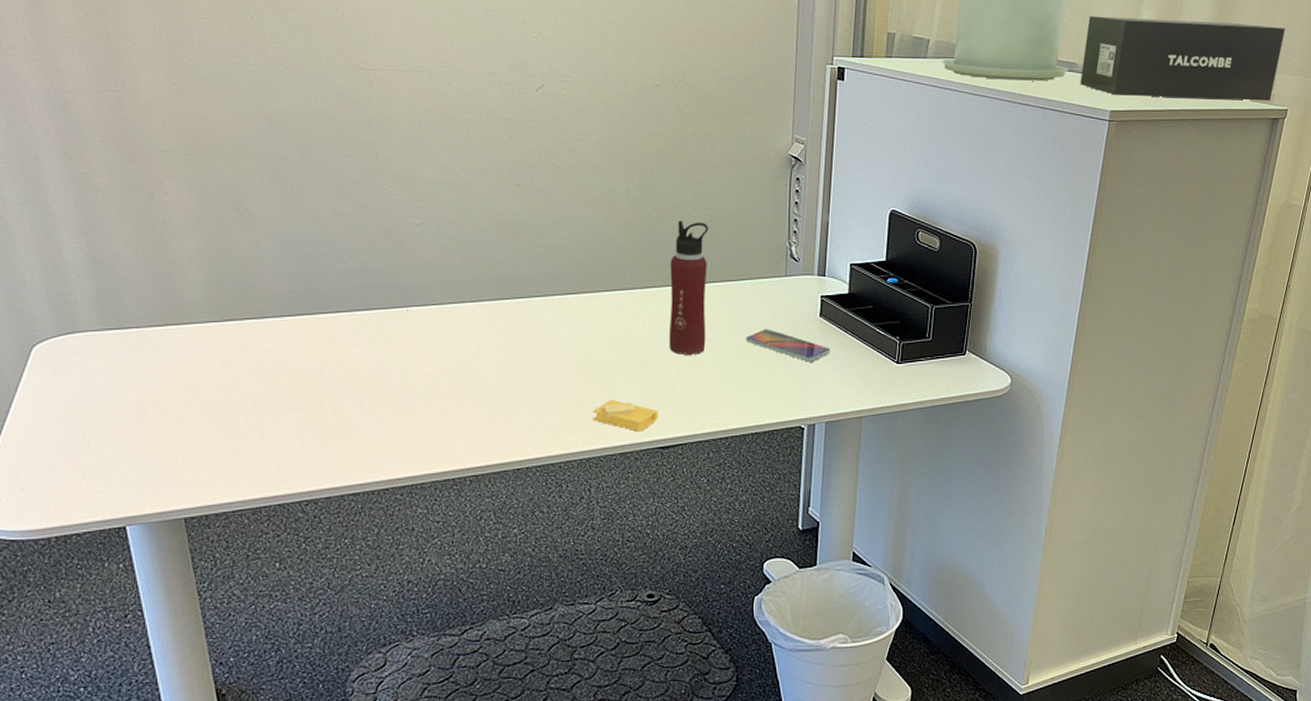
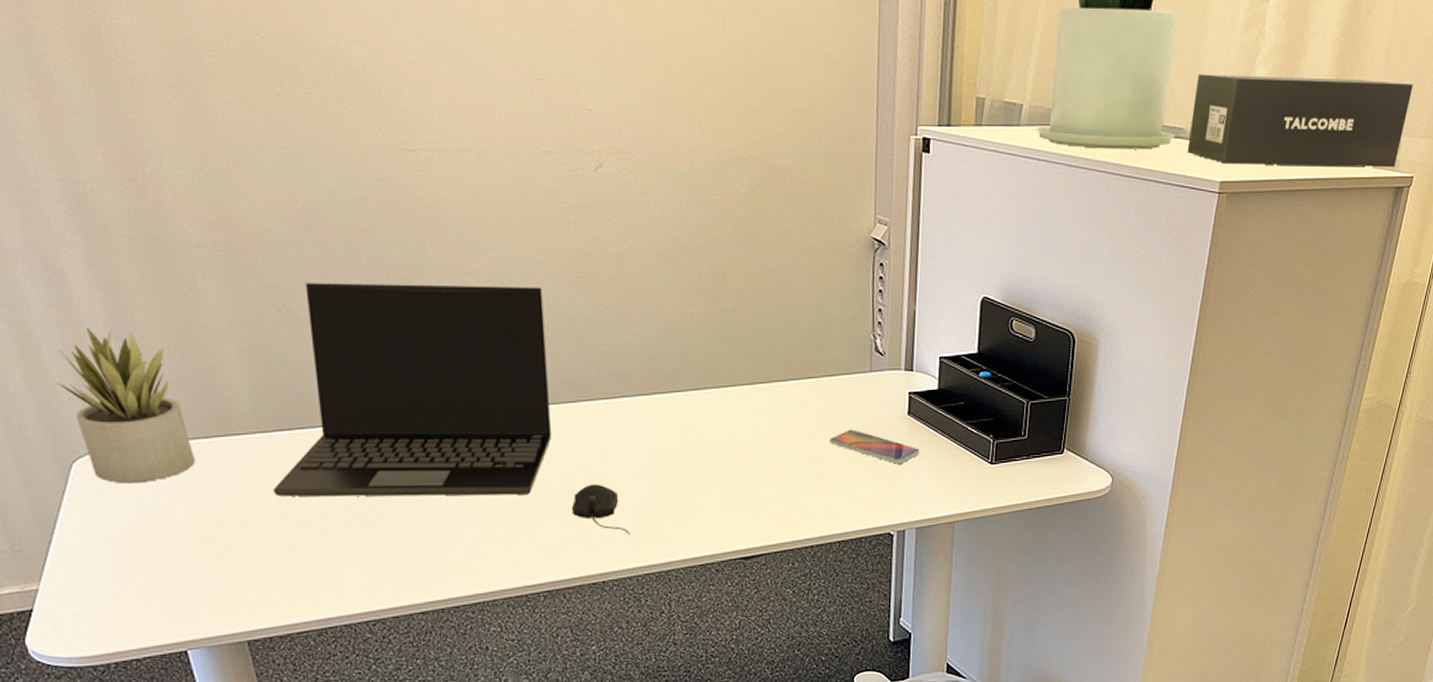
succulent plant: none [26,222,149,367] -> present [57,327,196,483]
laptop: none [220,186,484,385] -> present [273,283,551,497]
computer mouse: none [500,375,555,423] -> present [571,484,630,535]
sticky notes: present [591,399,659,432] -> none [668,508,740,542]
water bottle: present [669,220,708,355] -> none [746,312,787,459]

